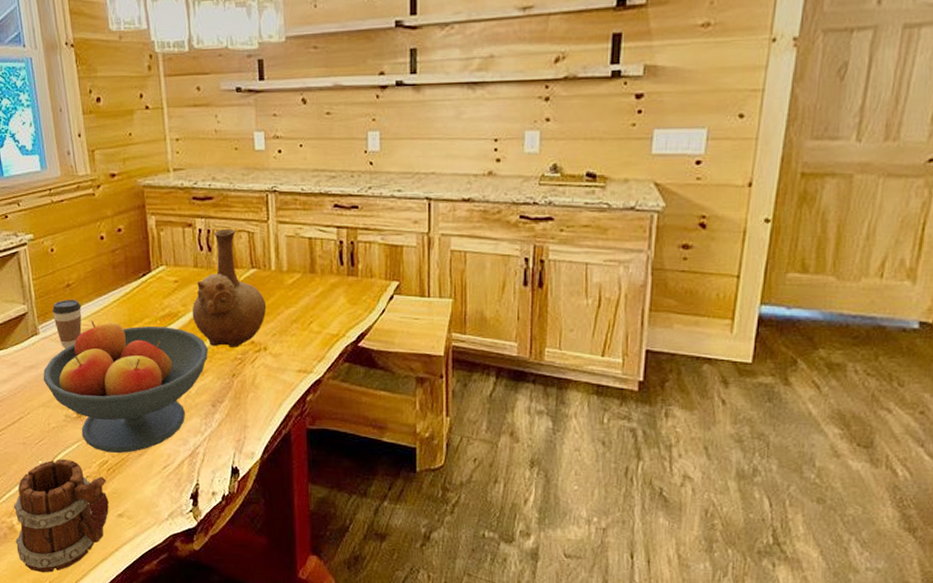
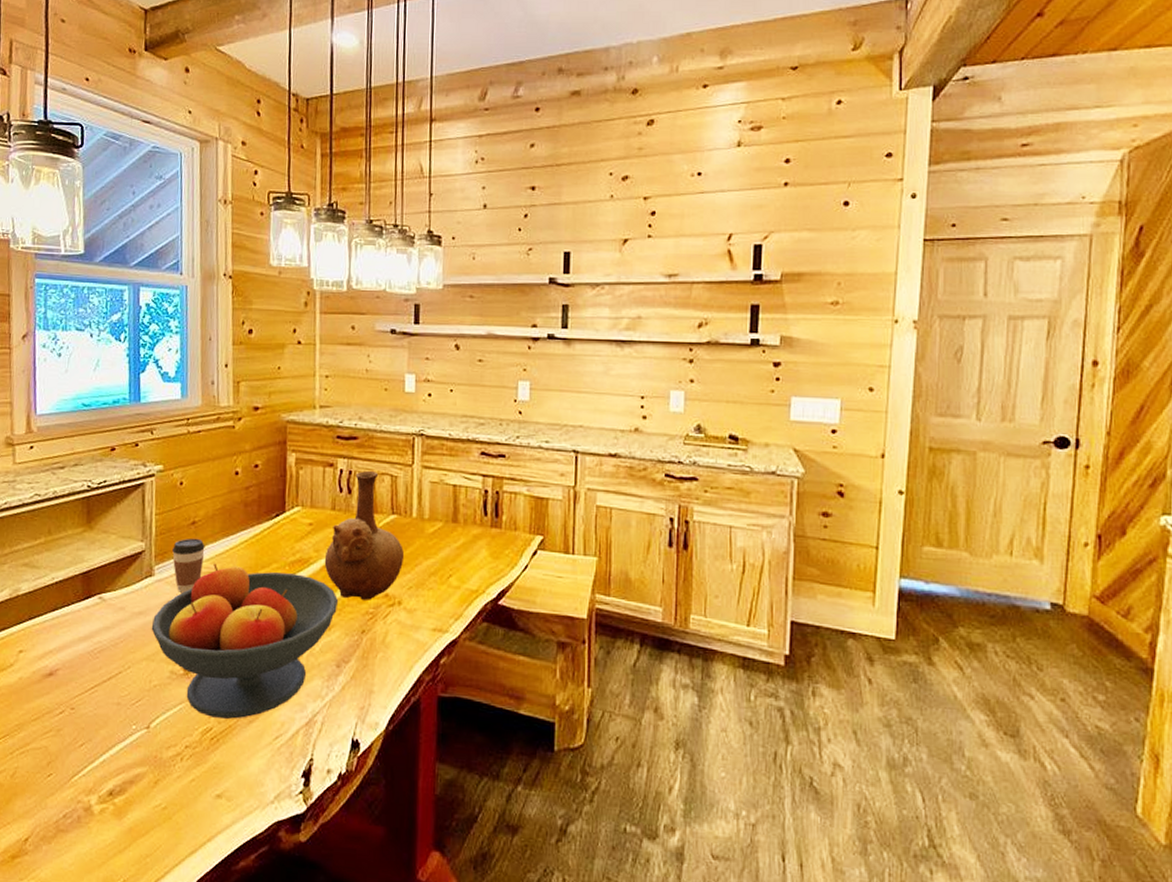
mug: present [13,459,109,573] -> none [89,723,207,869]

